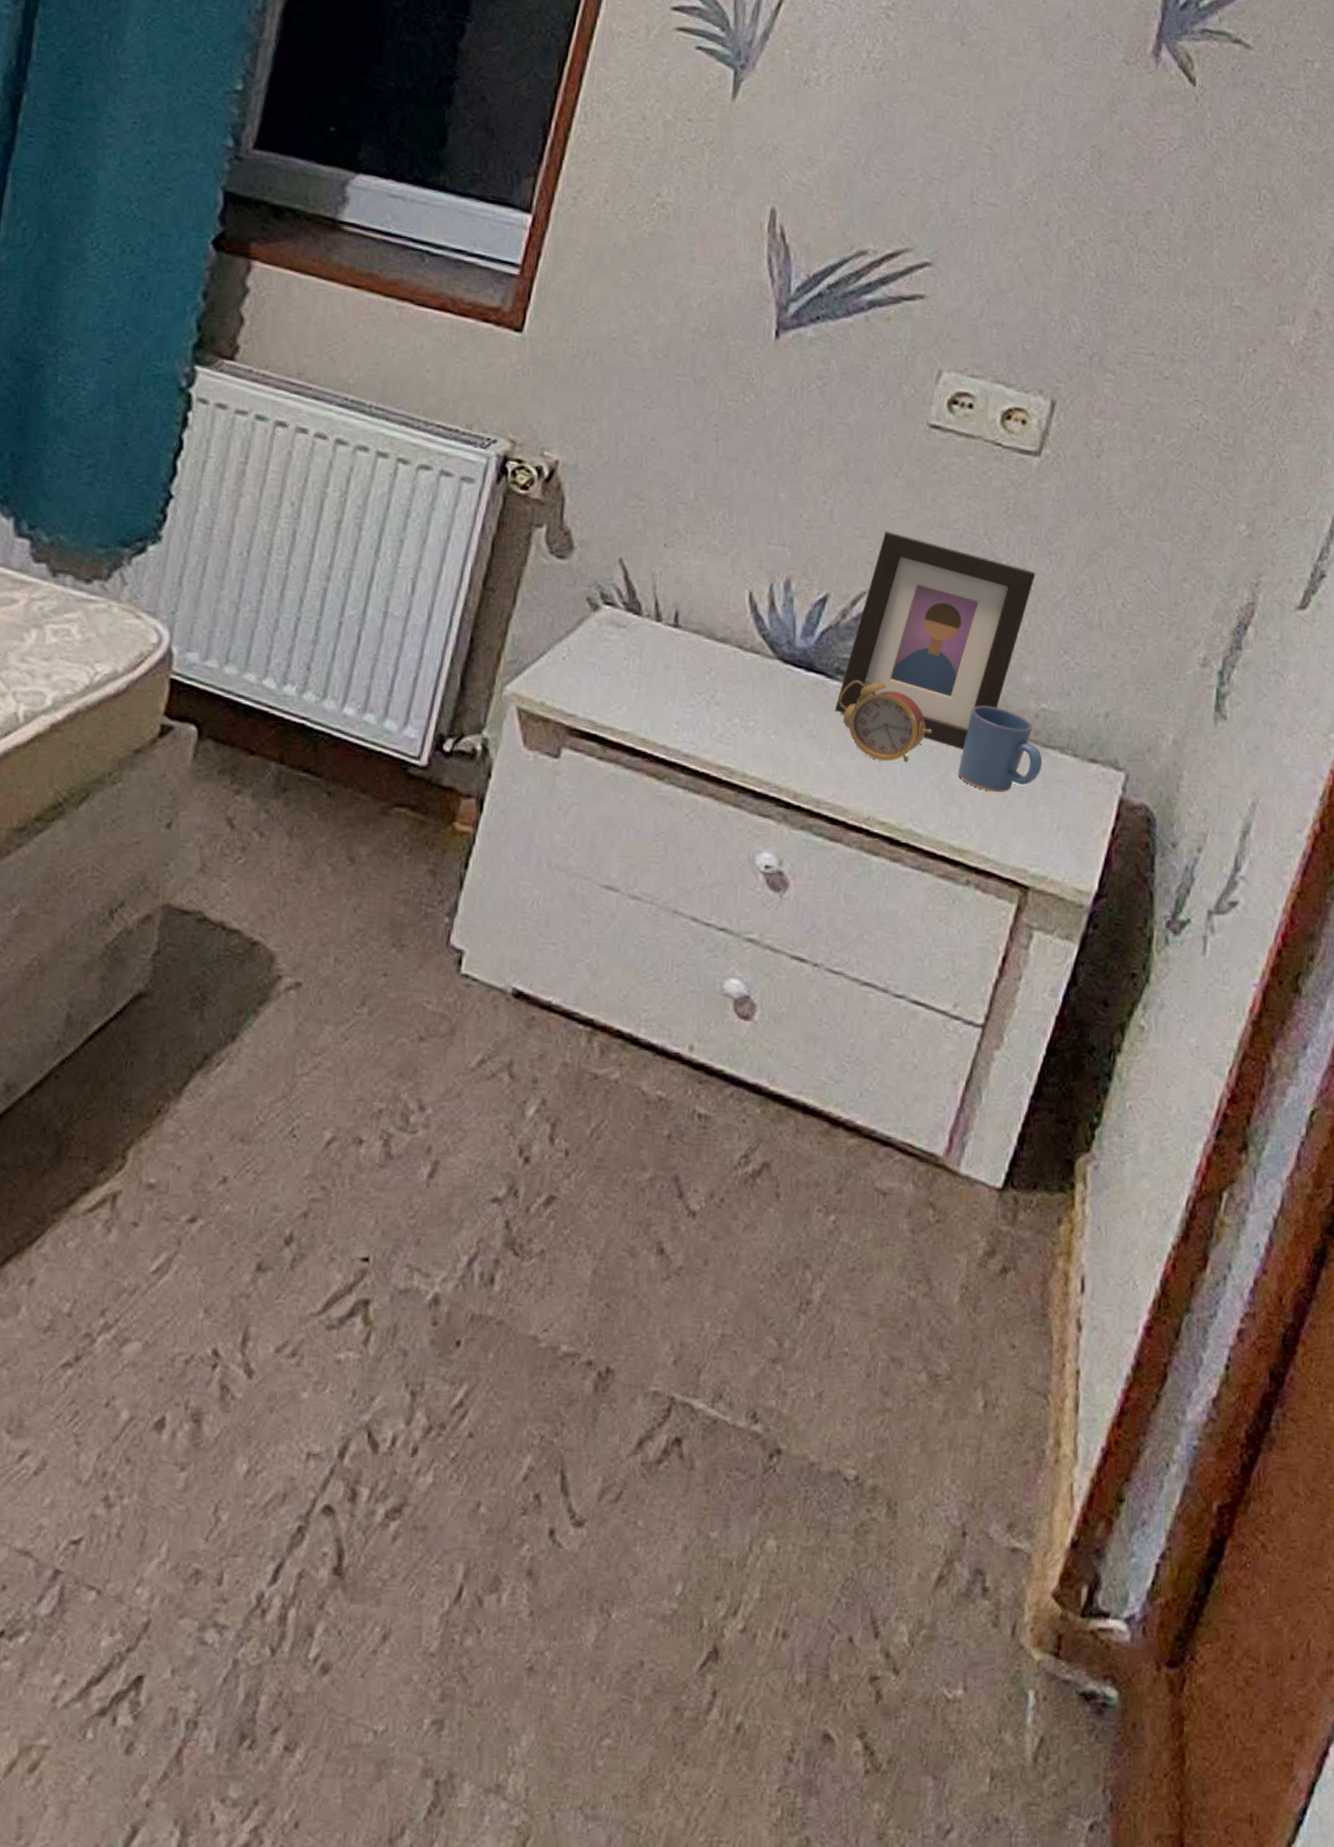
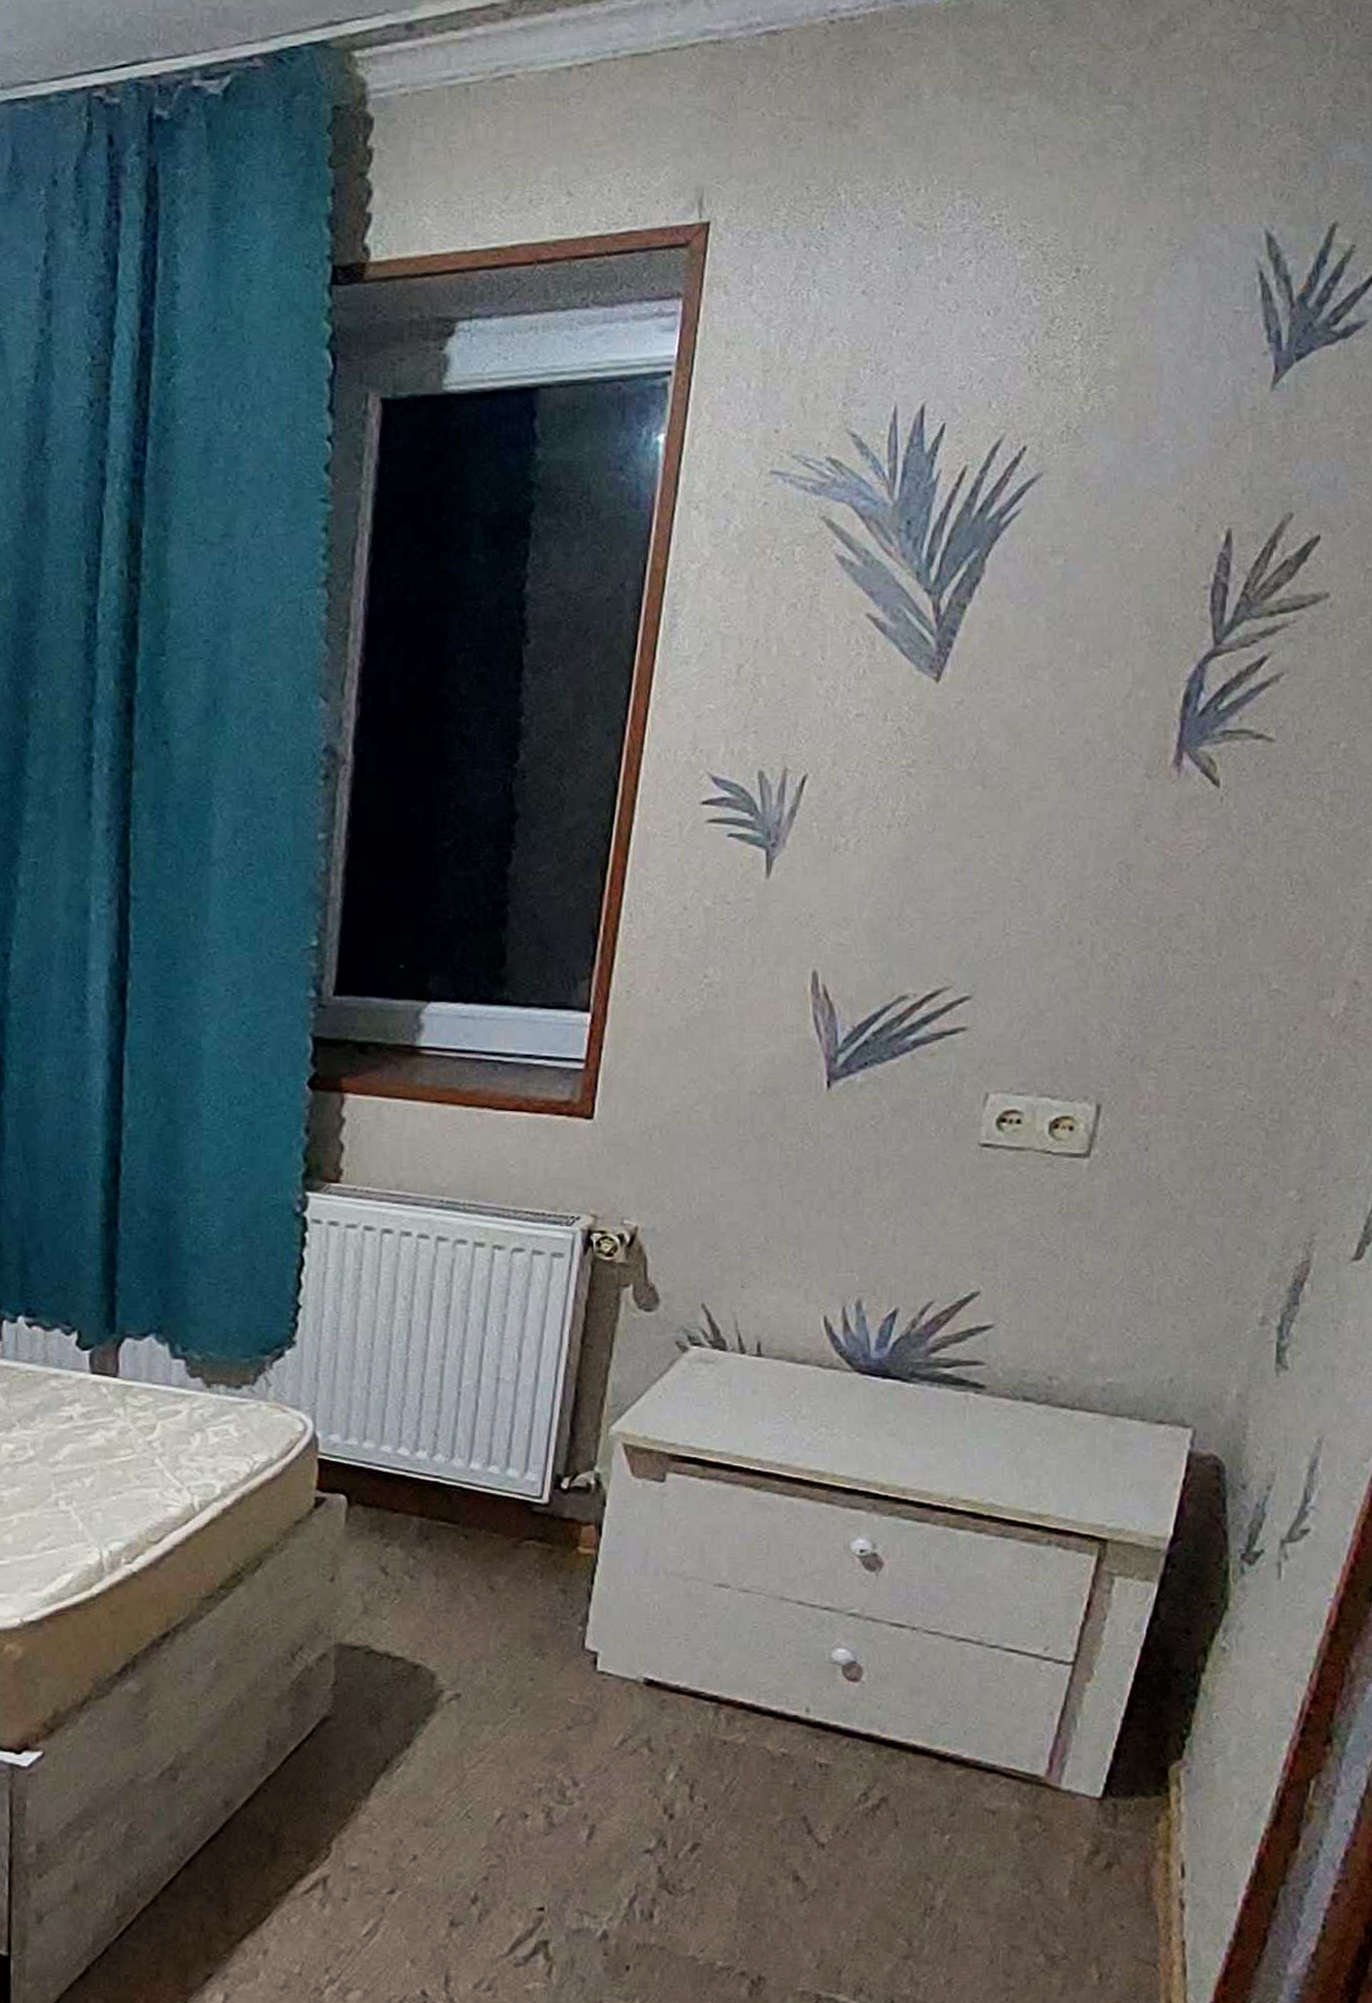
picture frame: present [835,530,1036,749] -> none [913,1245,1093,1428]
alarm clock: present [838,678,933,763] -> none [915,1378,1006,1447]
mug: present [958,705,1043,793] -> none [1032,1386,1112,1462]

